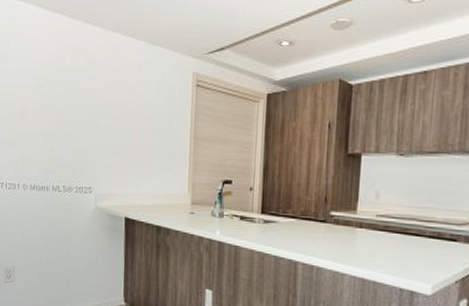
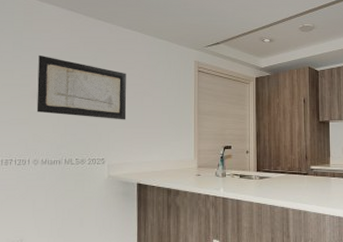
wall art: none [24,66,115,144] -> present [36,54,127,120]

